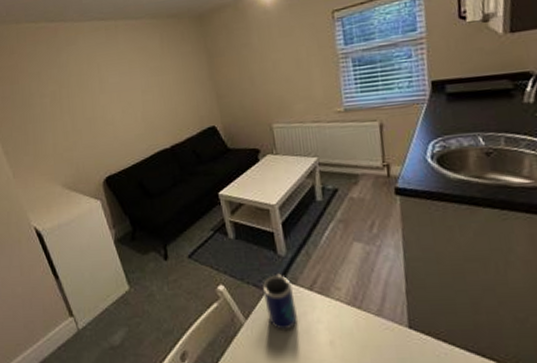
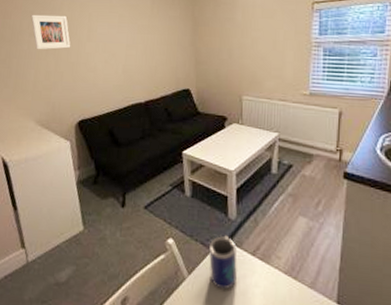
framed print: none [38,70,85,111] -> present [30,14,71,50]

